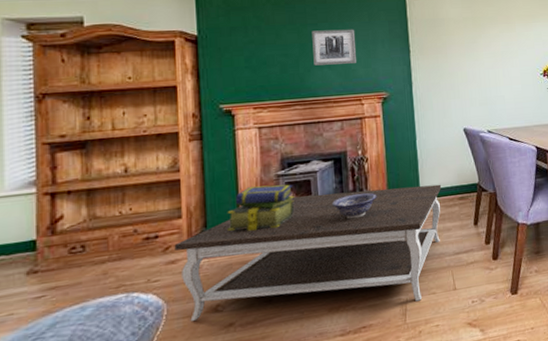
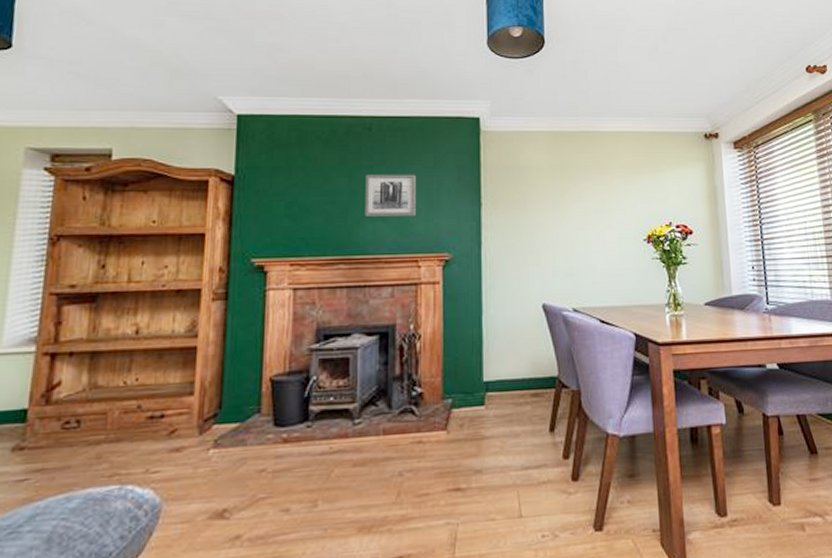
coffee table: present [174,184,442,321] -> none [181,374,511,529]
stack of books: present [227,184,294,231] -> none [245,360,328,417]
decorative bowl: present [331,193,377,219] -> none [372,379,429,412]

